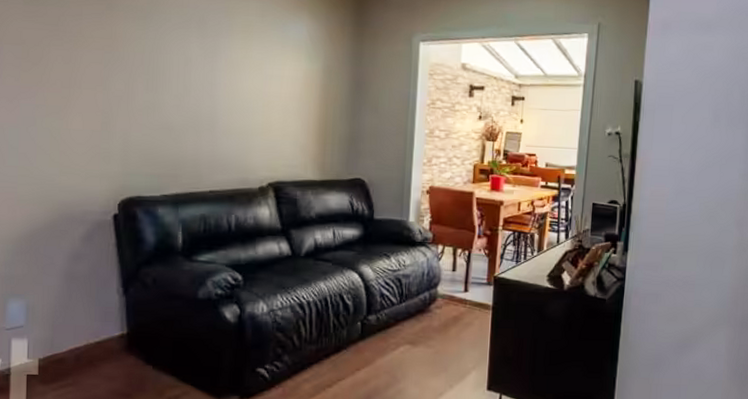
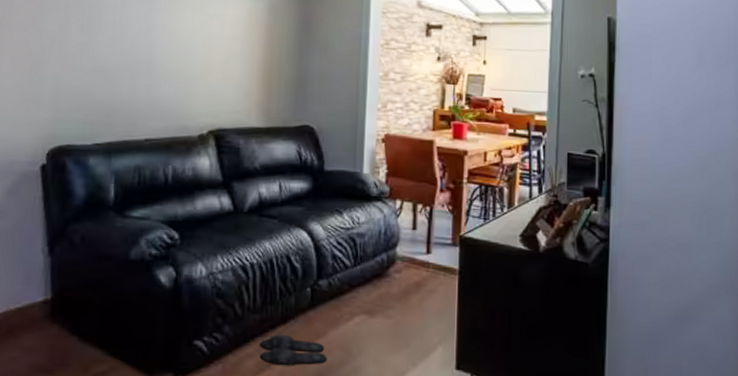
slippers: none [316,362,375,388] -> present [260,334,327,365]

